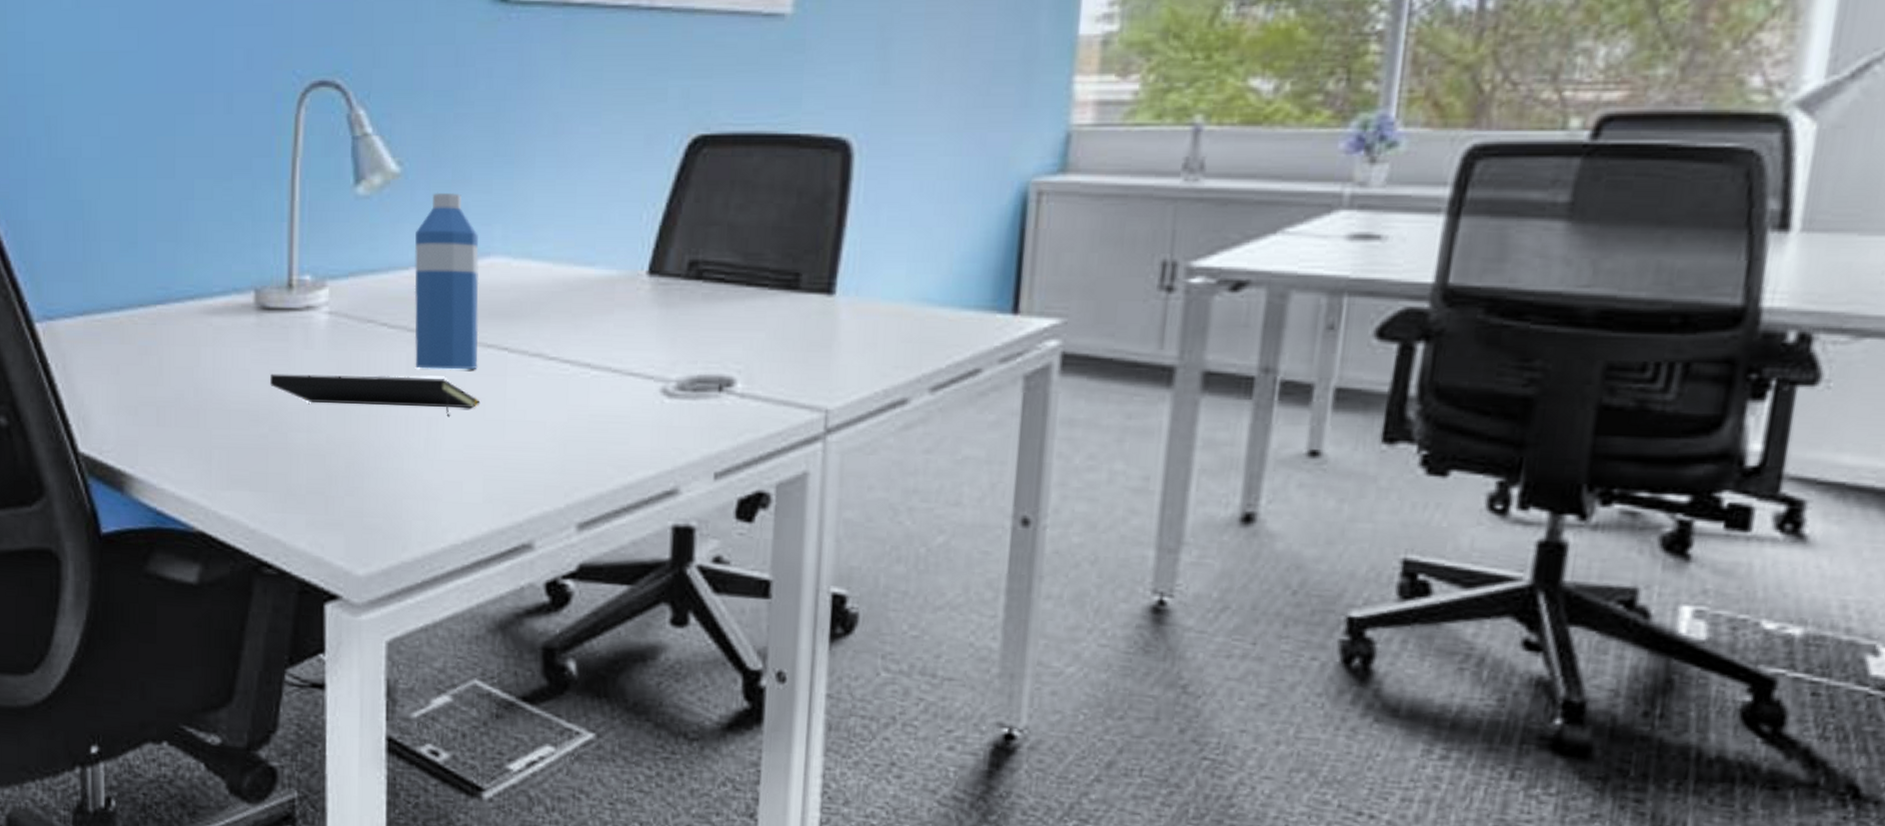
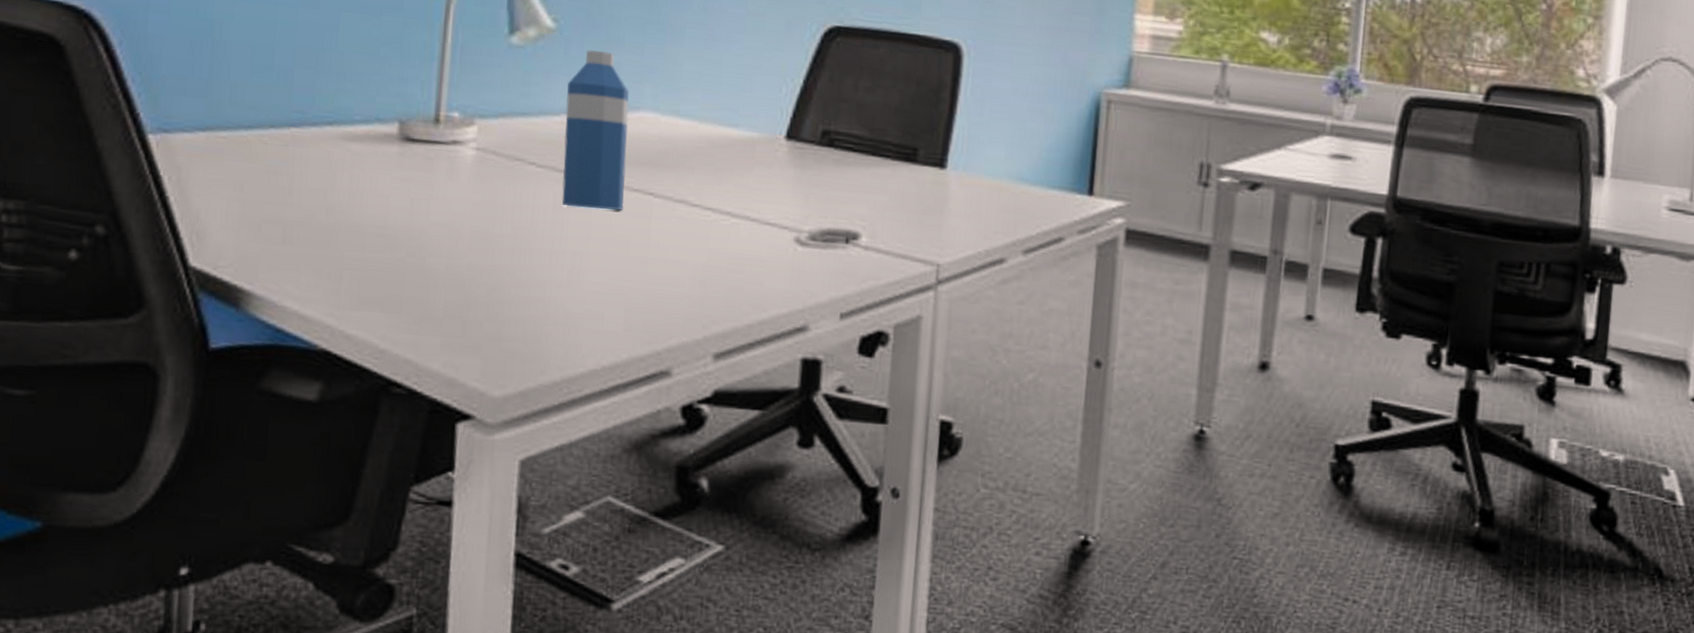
notepad: present [270,373,481,418] -> none [410,201,625,252]

